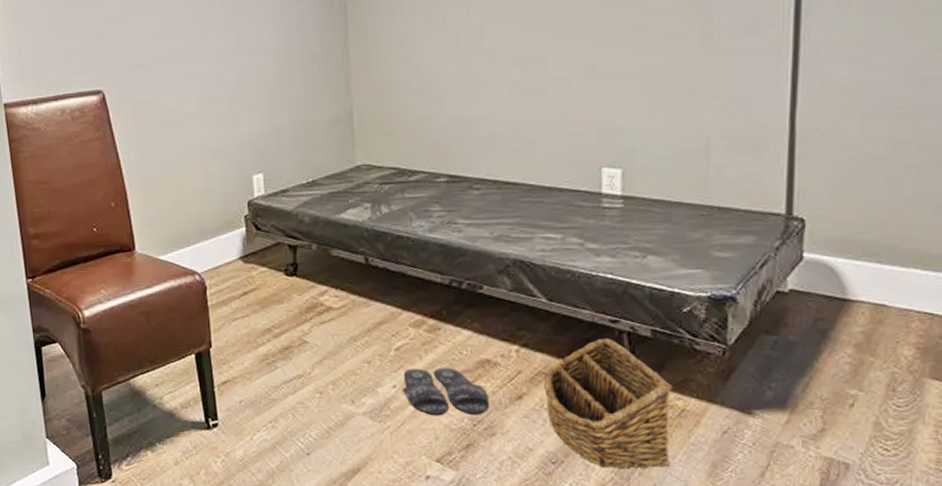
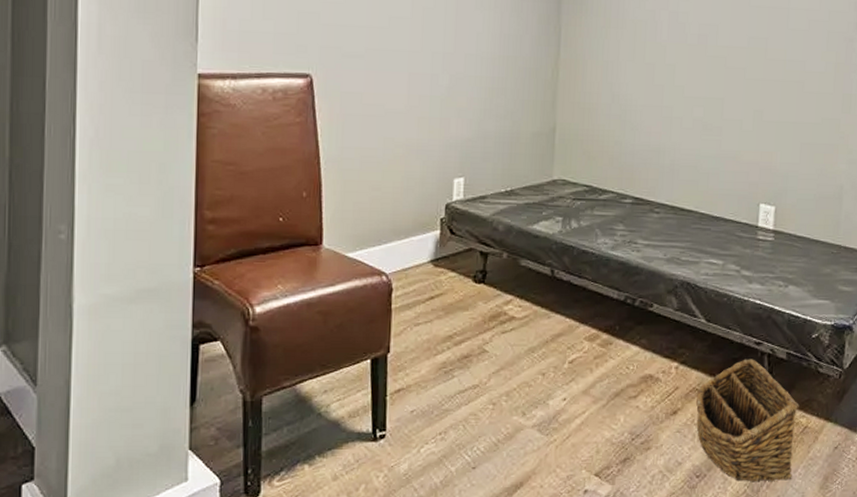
slippers: present [402,367,490,415] -> none [572,381,648,429]

